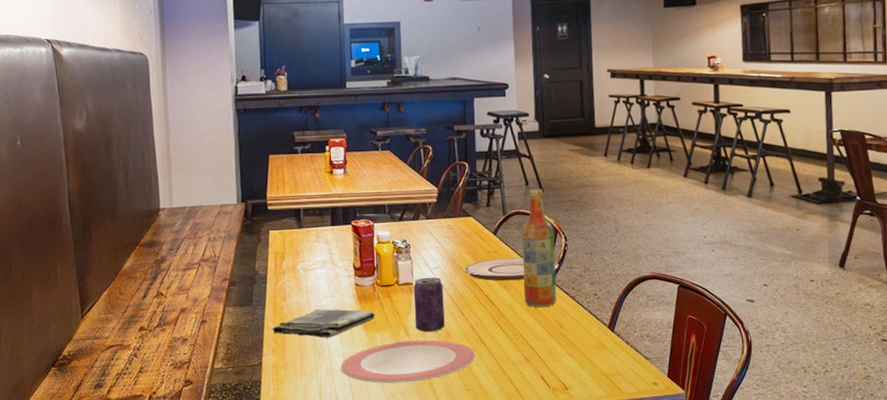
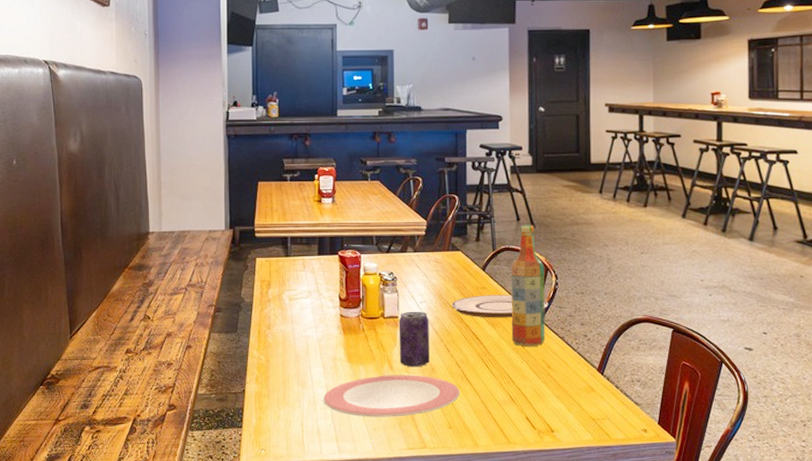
dish towel: present [272,308,375,338] -> none [256,338,359,369]

